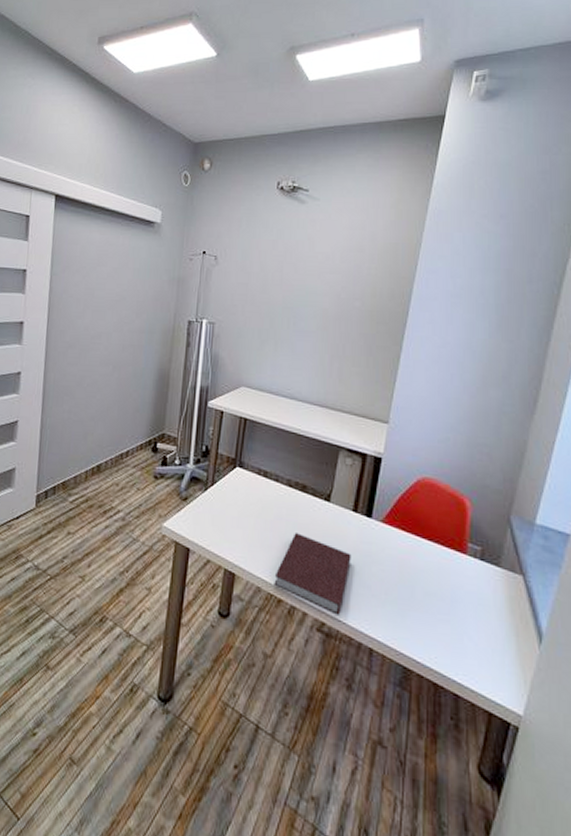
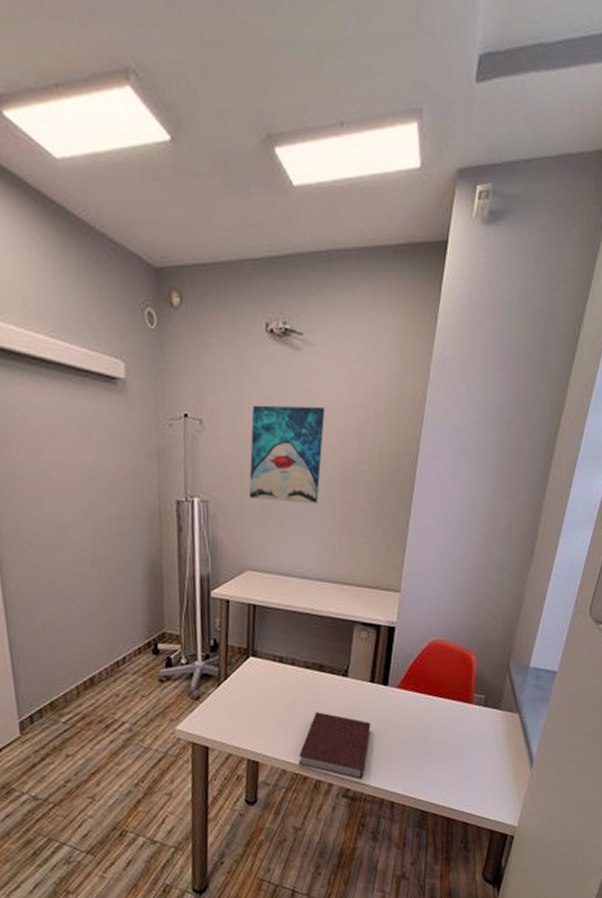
wall art: none [249,246,324,333] -> present [248,405,326,505]

